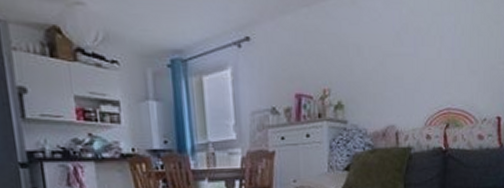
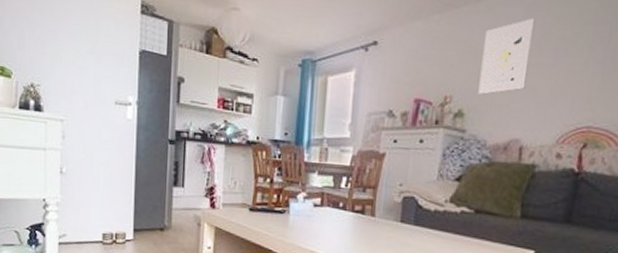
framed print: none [351,11,394,85] -> present [478,19,535,95]

